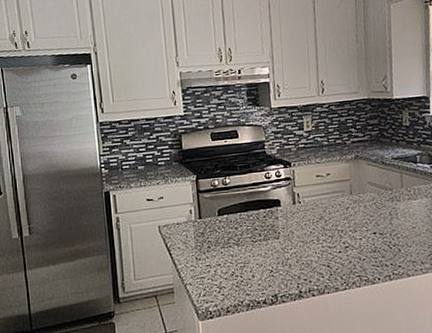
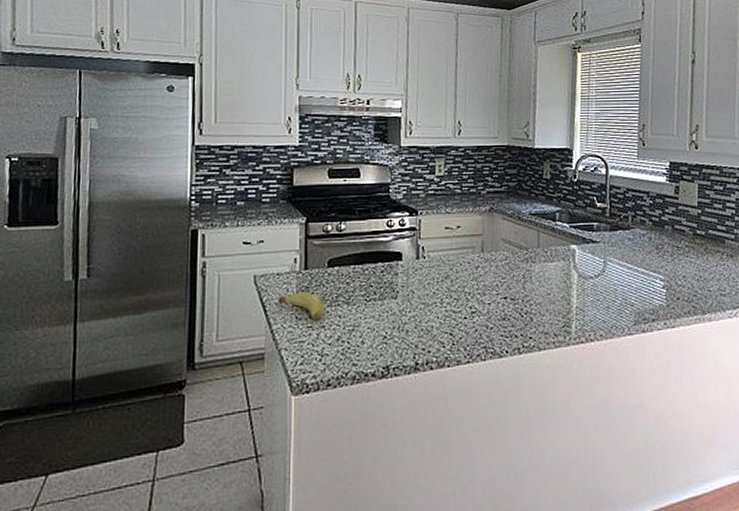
fruit: none [180,237,219,258] -> present [278,293,324,319]

